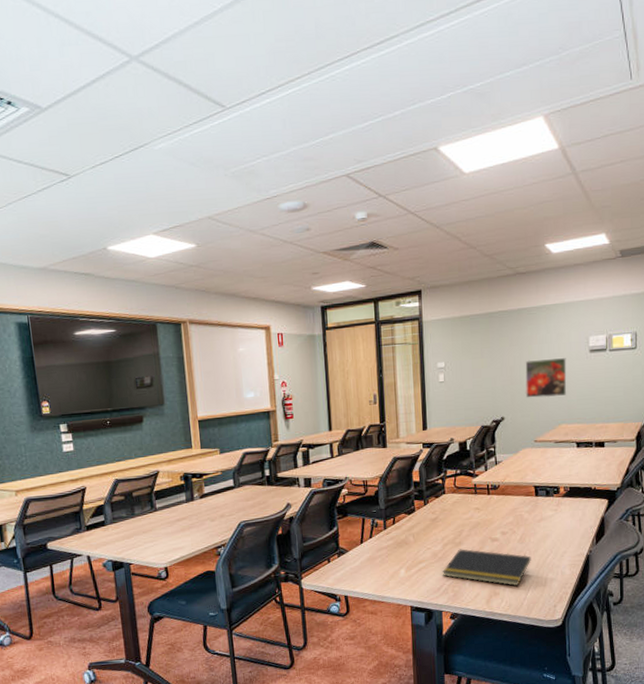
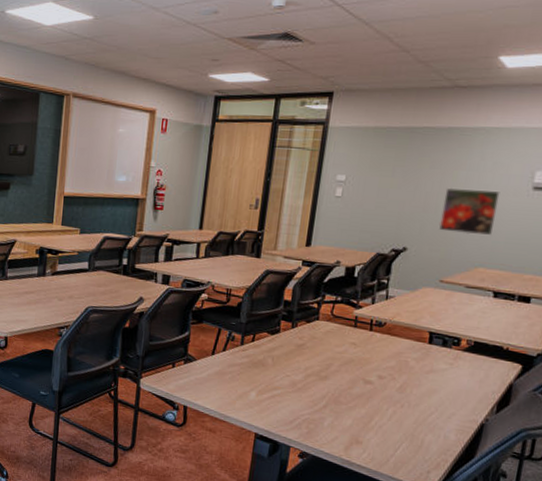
notepad: present [443,549,531,587] -> none [299,384,410,440]

